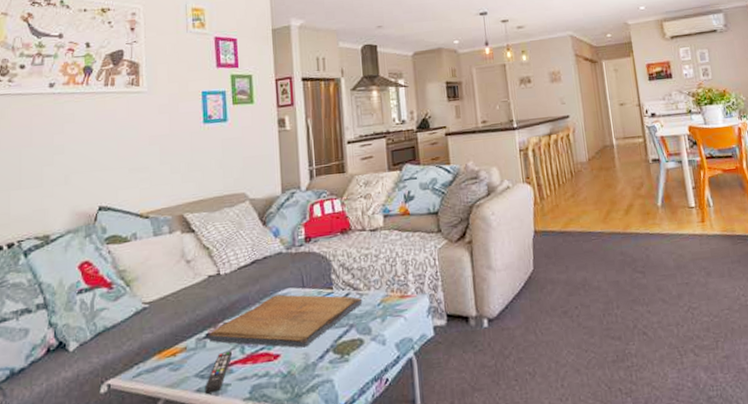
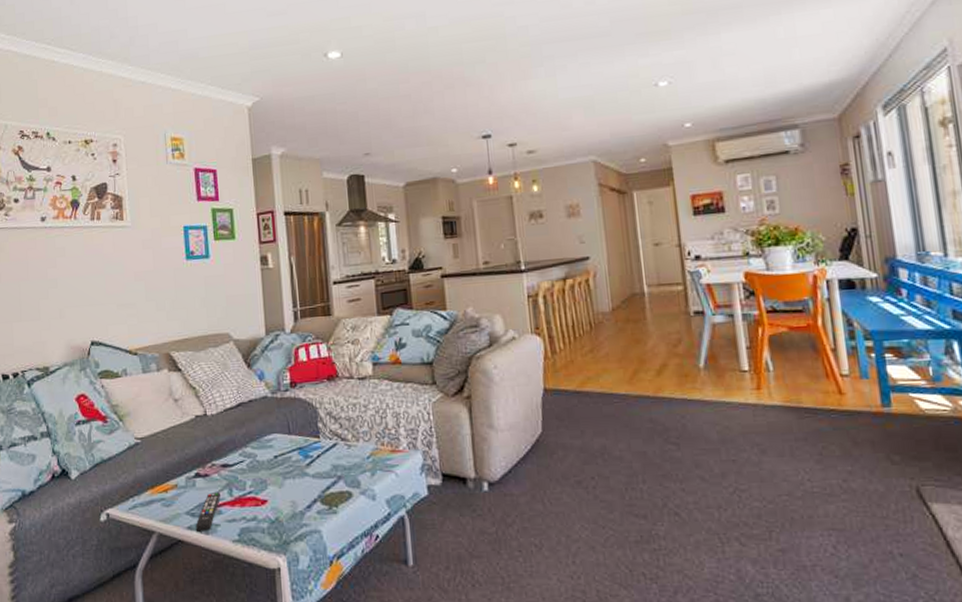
religious icon: present [208,294,363,348] -> none [197,439,351,495]

